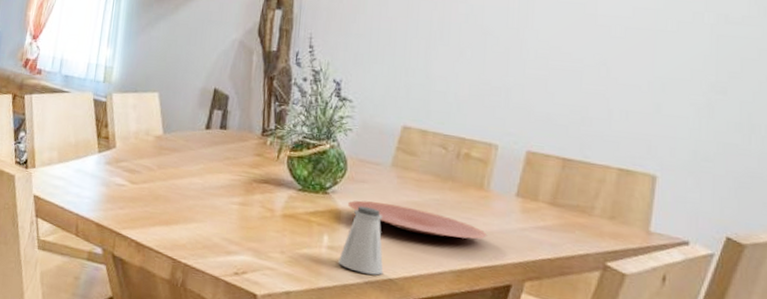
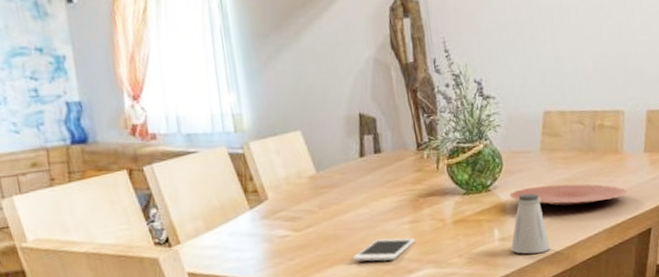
cell phone: none [176,212,240,237] -> present [352,238,415,262]

